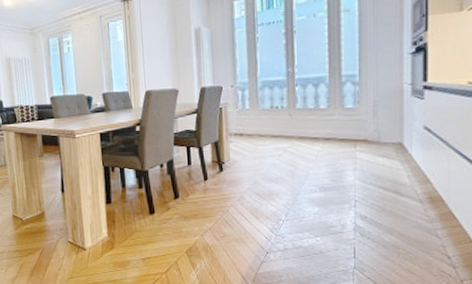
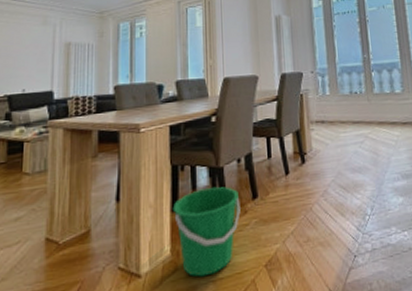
bucket: none [107,186,164,255] -> present [172,186,241,277]

